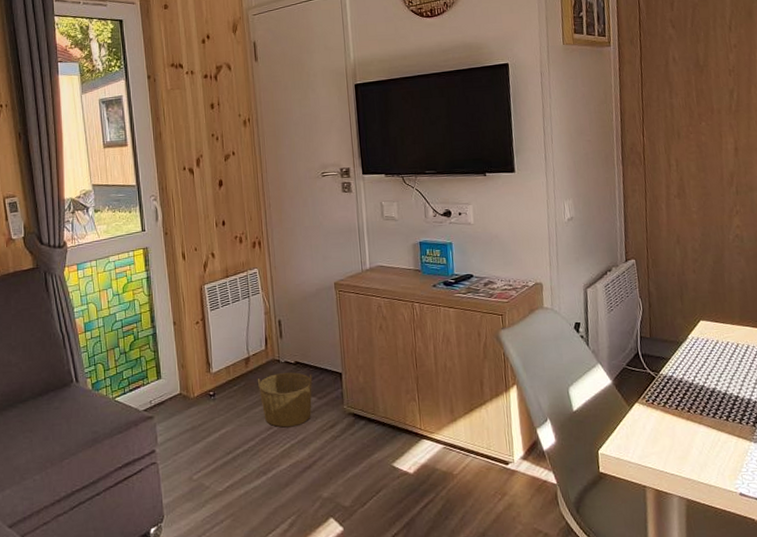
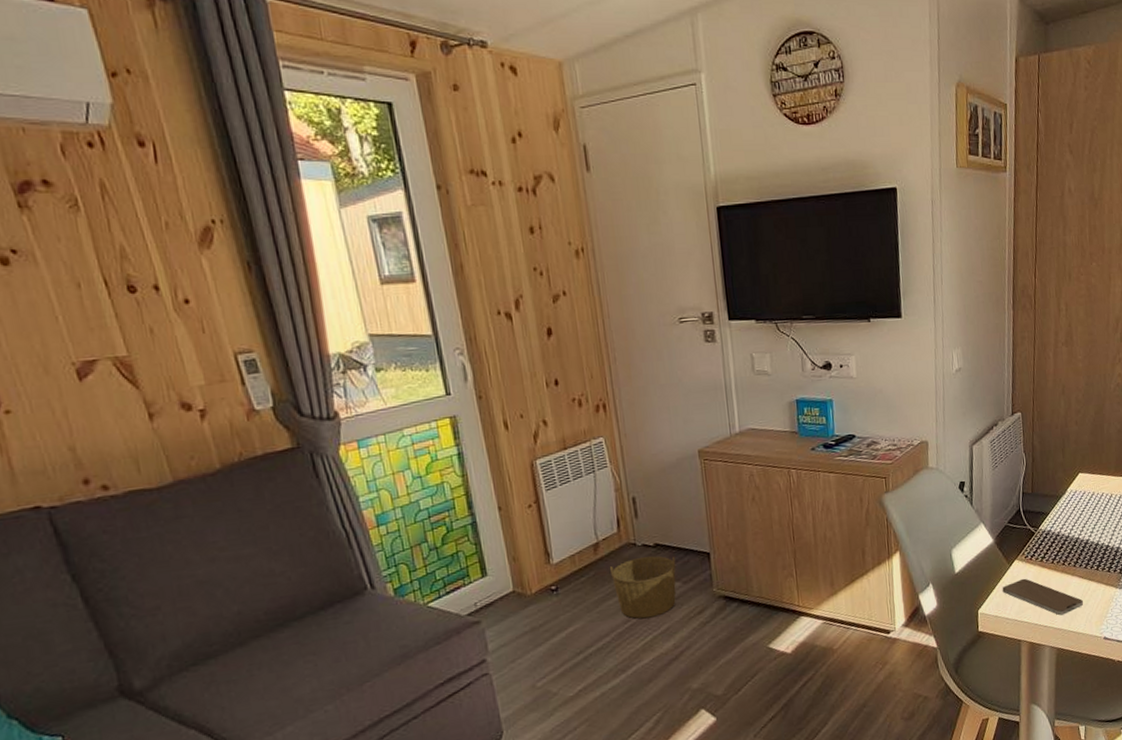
smartphone: none [623,422,714,465] -> present [1002,578,1084,616]

